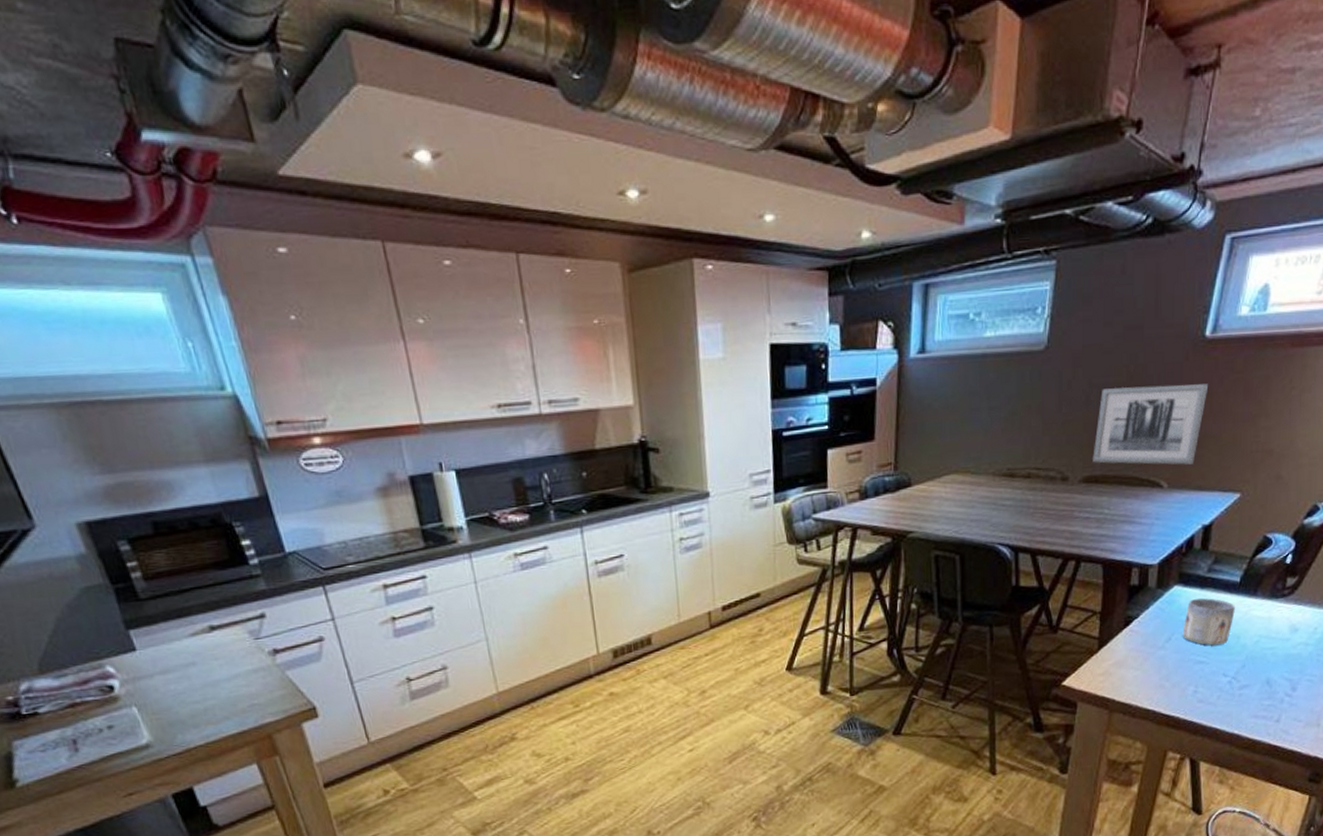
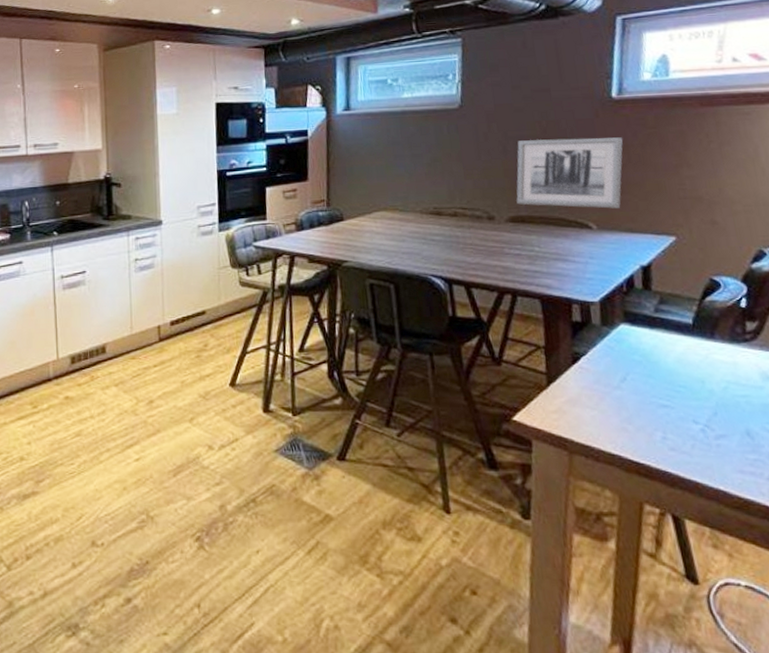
mug: present [1182,598,1235,646] -> none [637,338,694,389]

